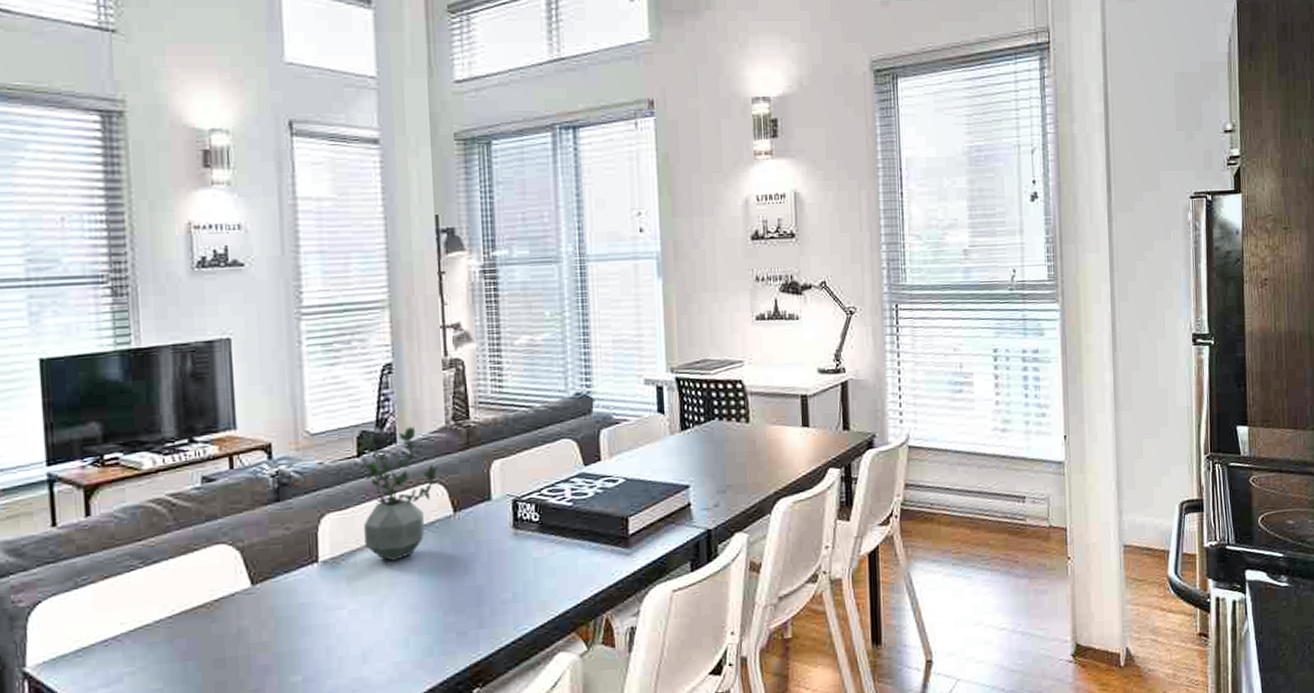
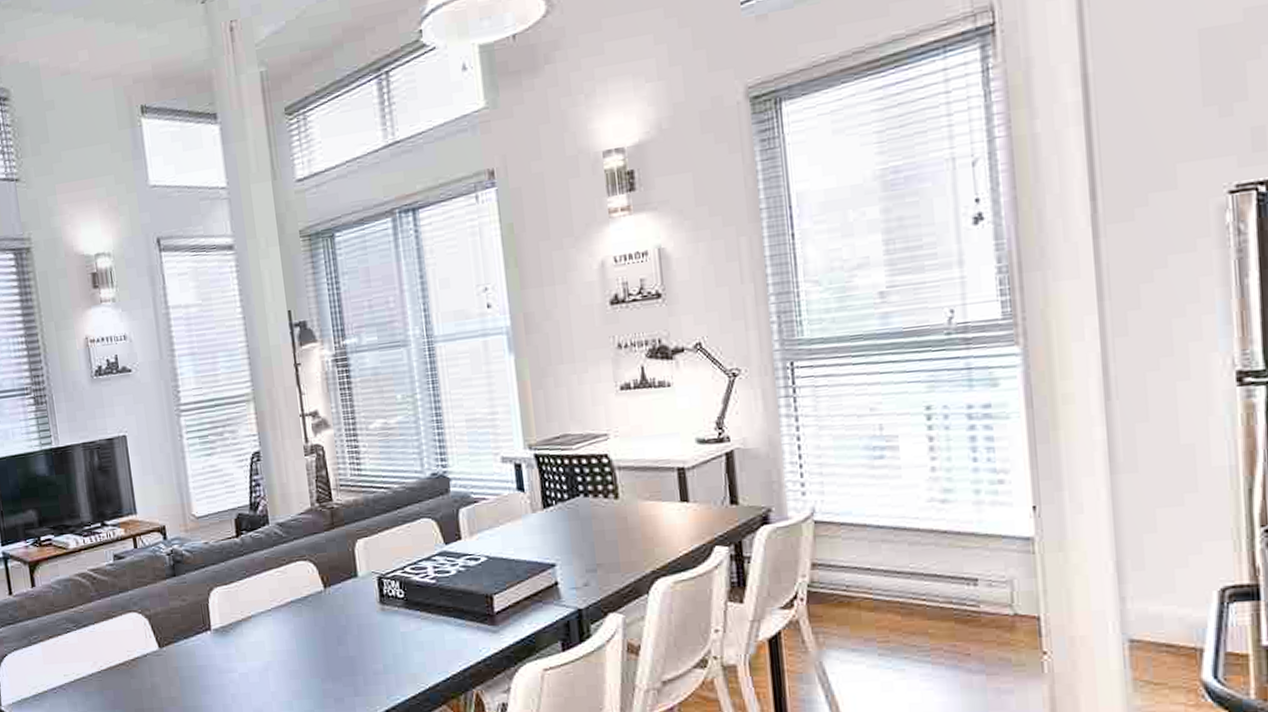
potted plant: present [356,426,439,561] -> none [234,508,308,631]

